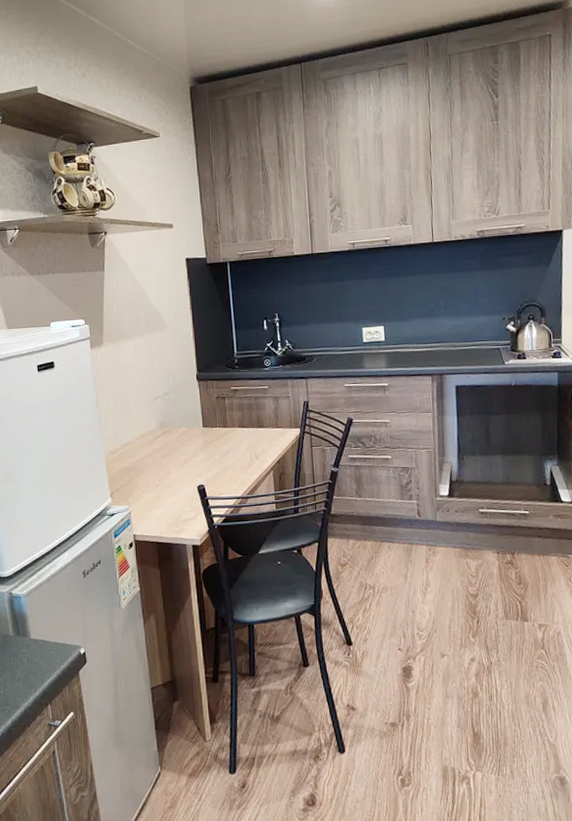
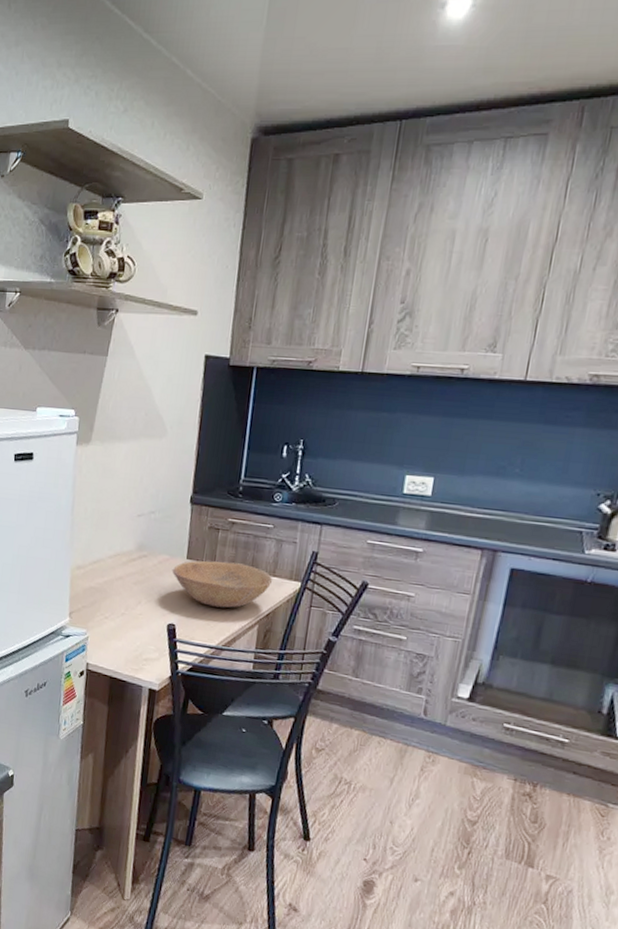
bowl: none [192,422,277,463] -> present [172,560,273,608]

